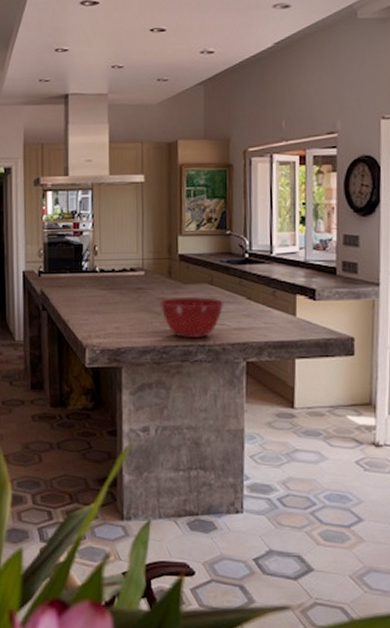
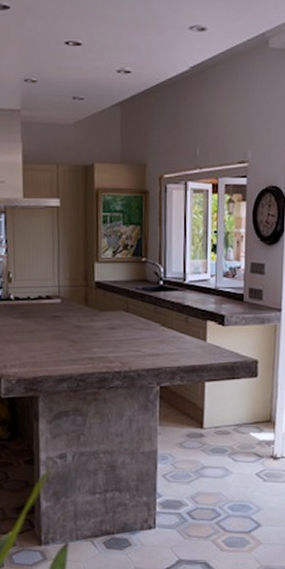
mixing bowl: present [159,297,225,338] -> none [76,324,140,365]

